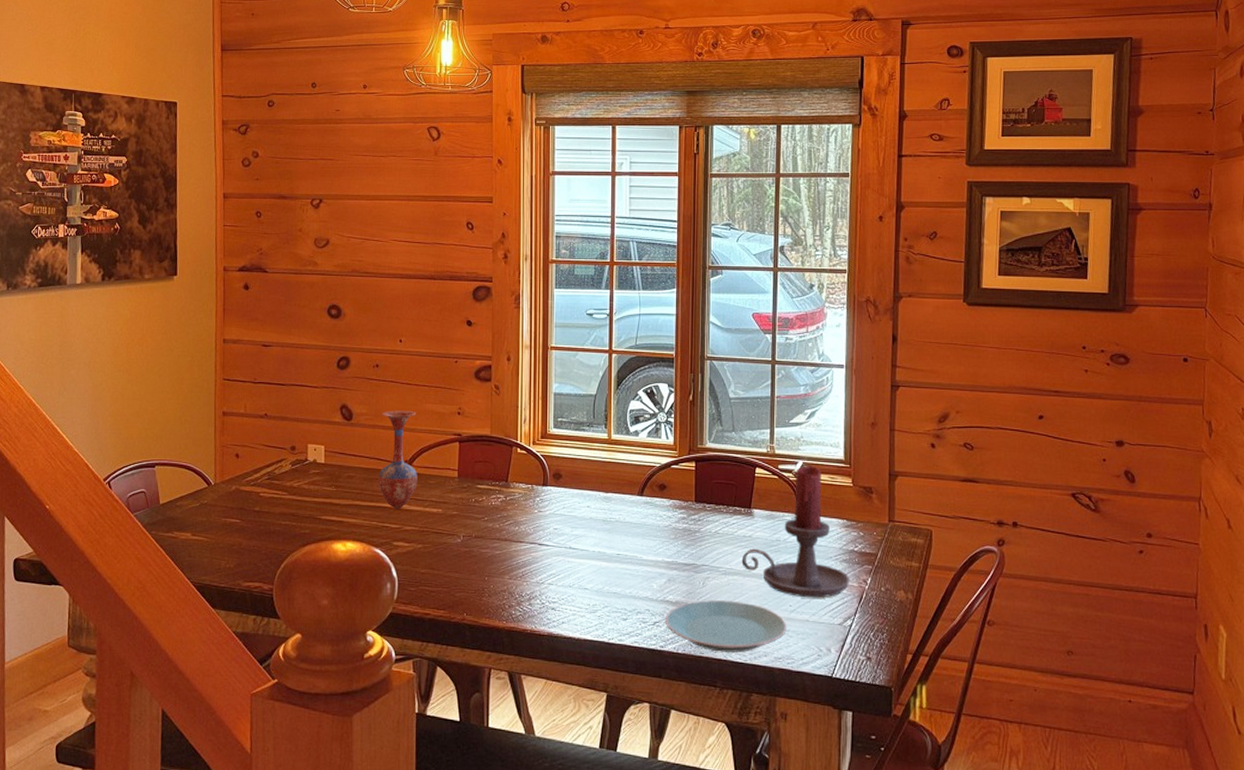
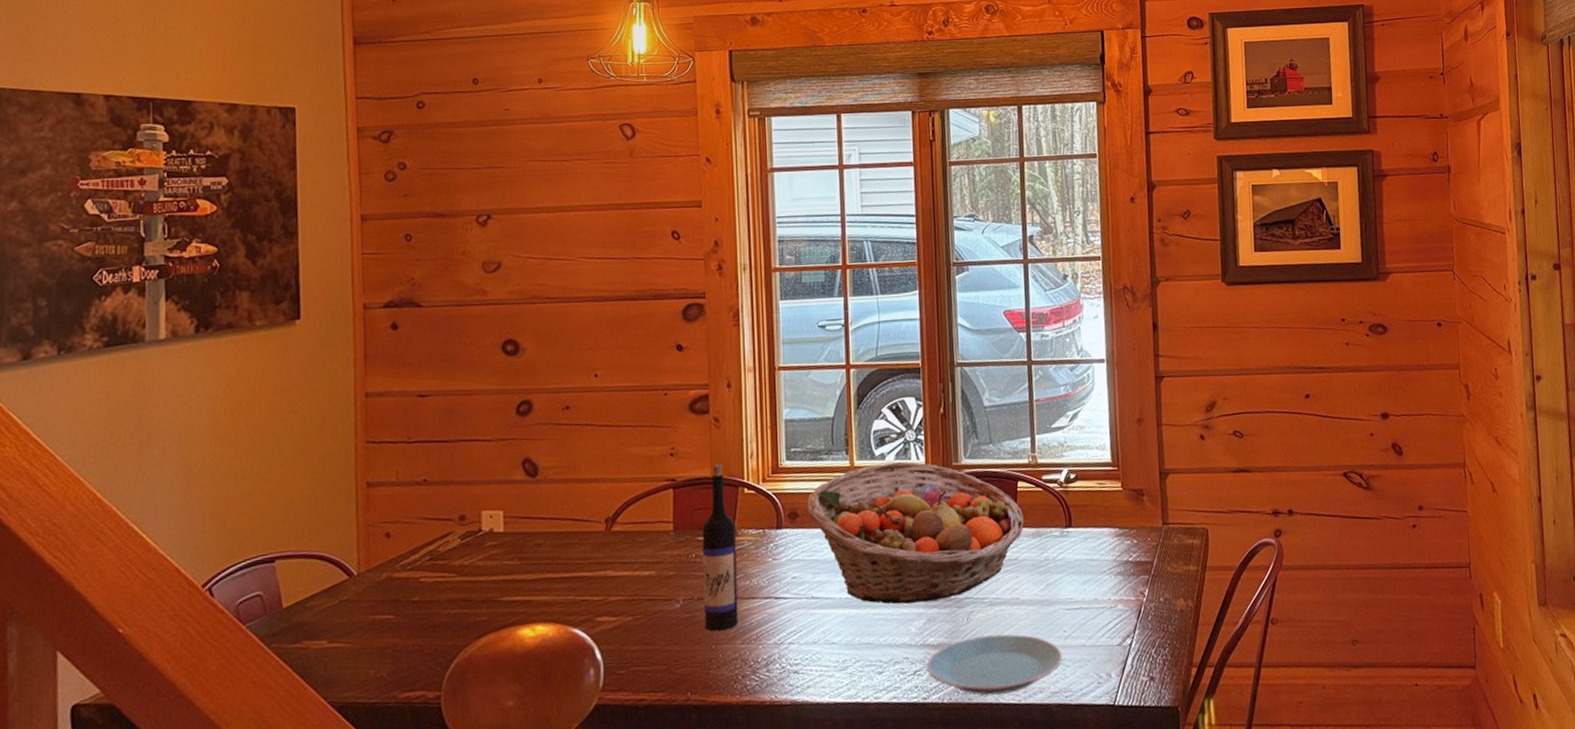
vase: present [377,410,418,510] -> none [573,457,623,579]
wine bottle: none [480,425,509,566] -> present [702,464,738,631]
fruit basket: none [569,439,760,564] -> present [807,461,1025,605]
candle holder: present [741,466,850,598] -> none [1008,472,1127,621]

